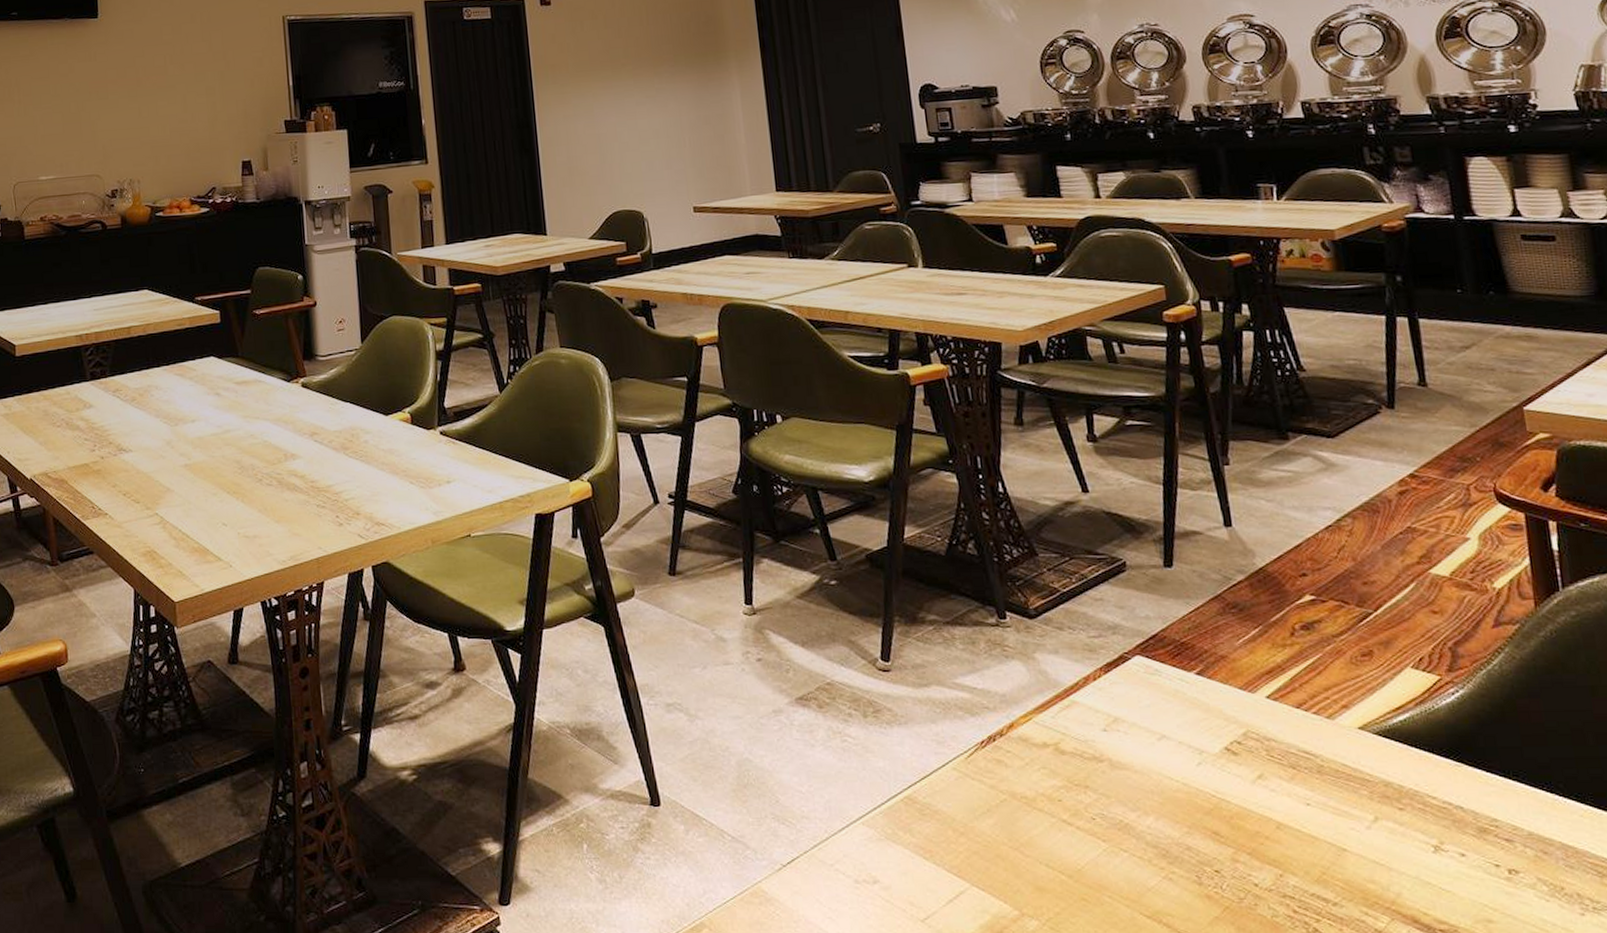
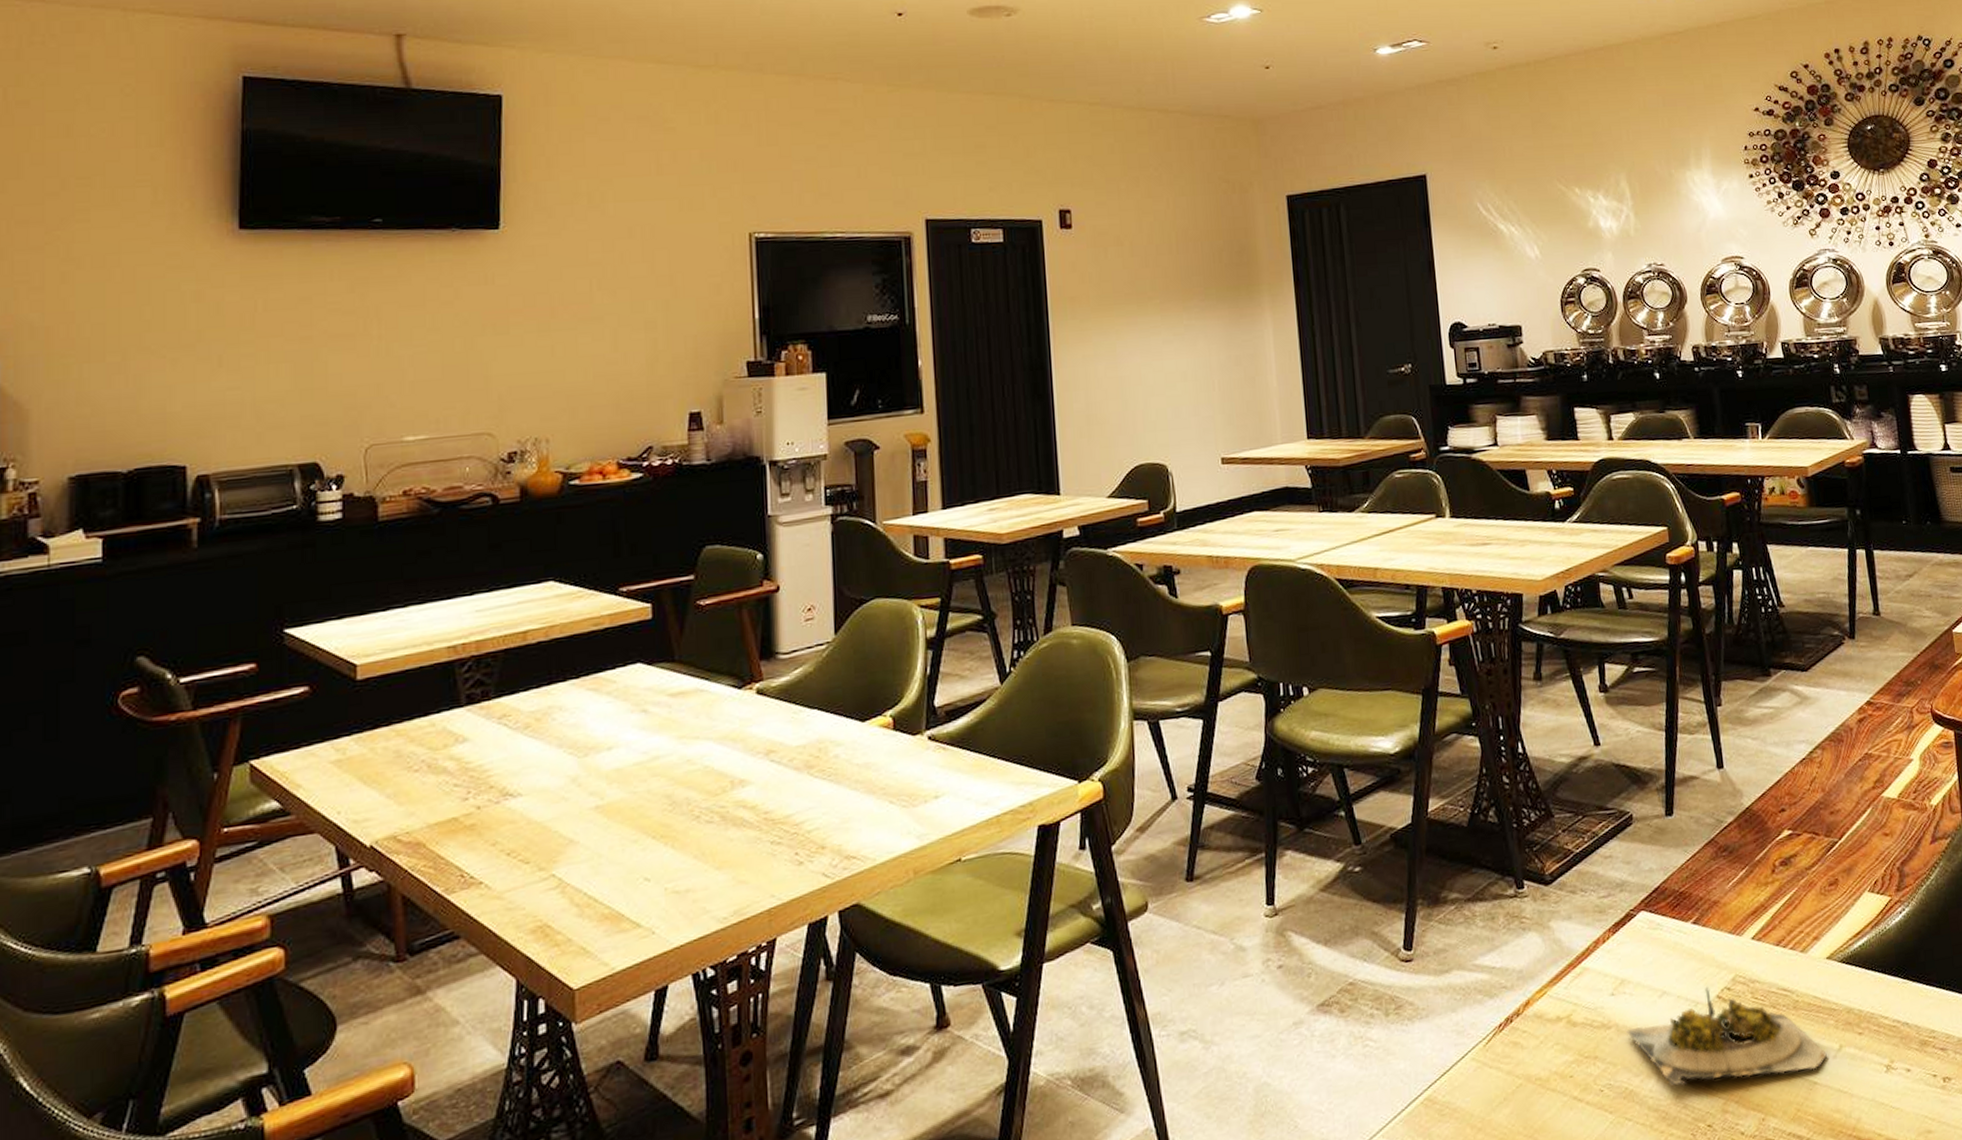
succulent plant: none [1119,737,1359,837] -> present [1625,986,1827,1086]

